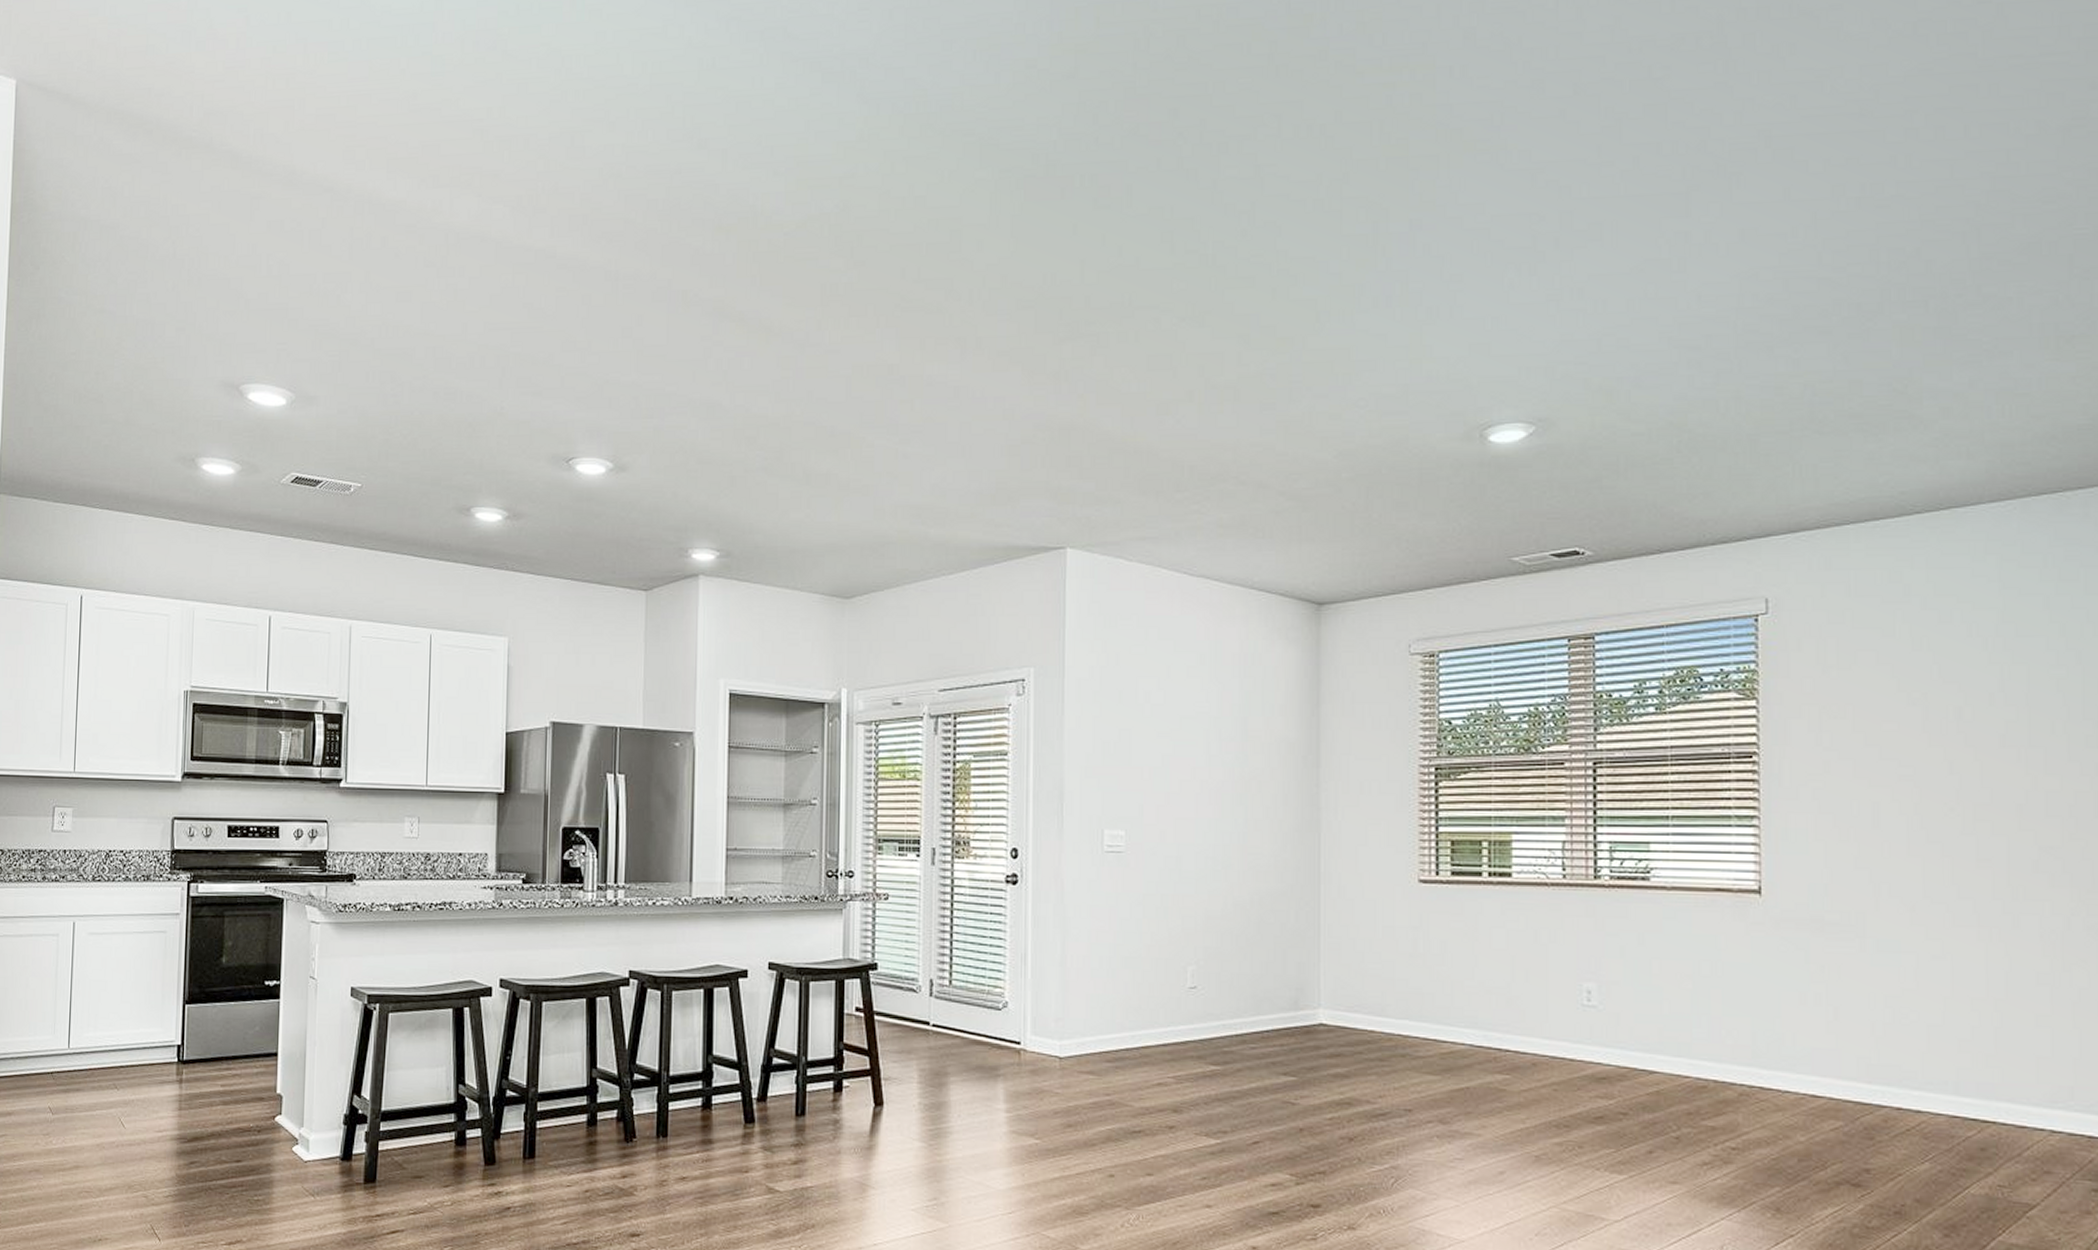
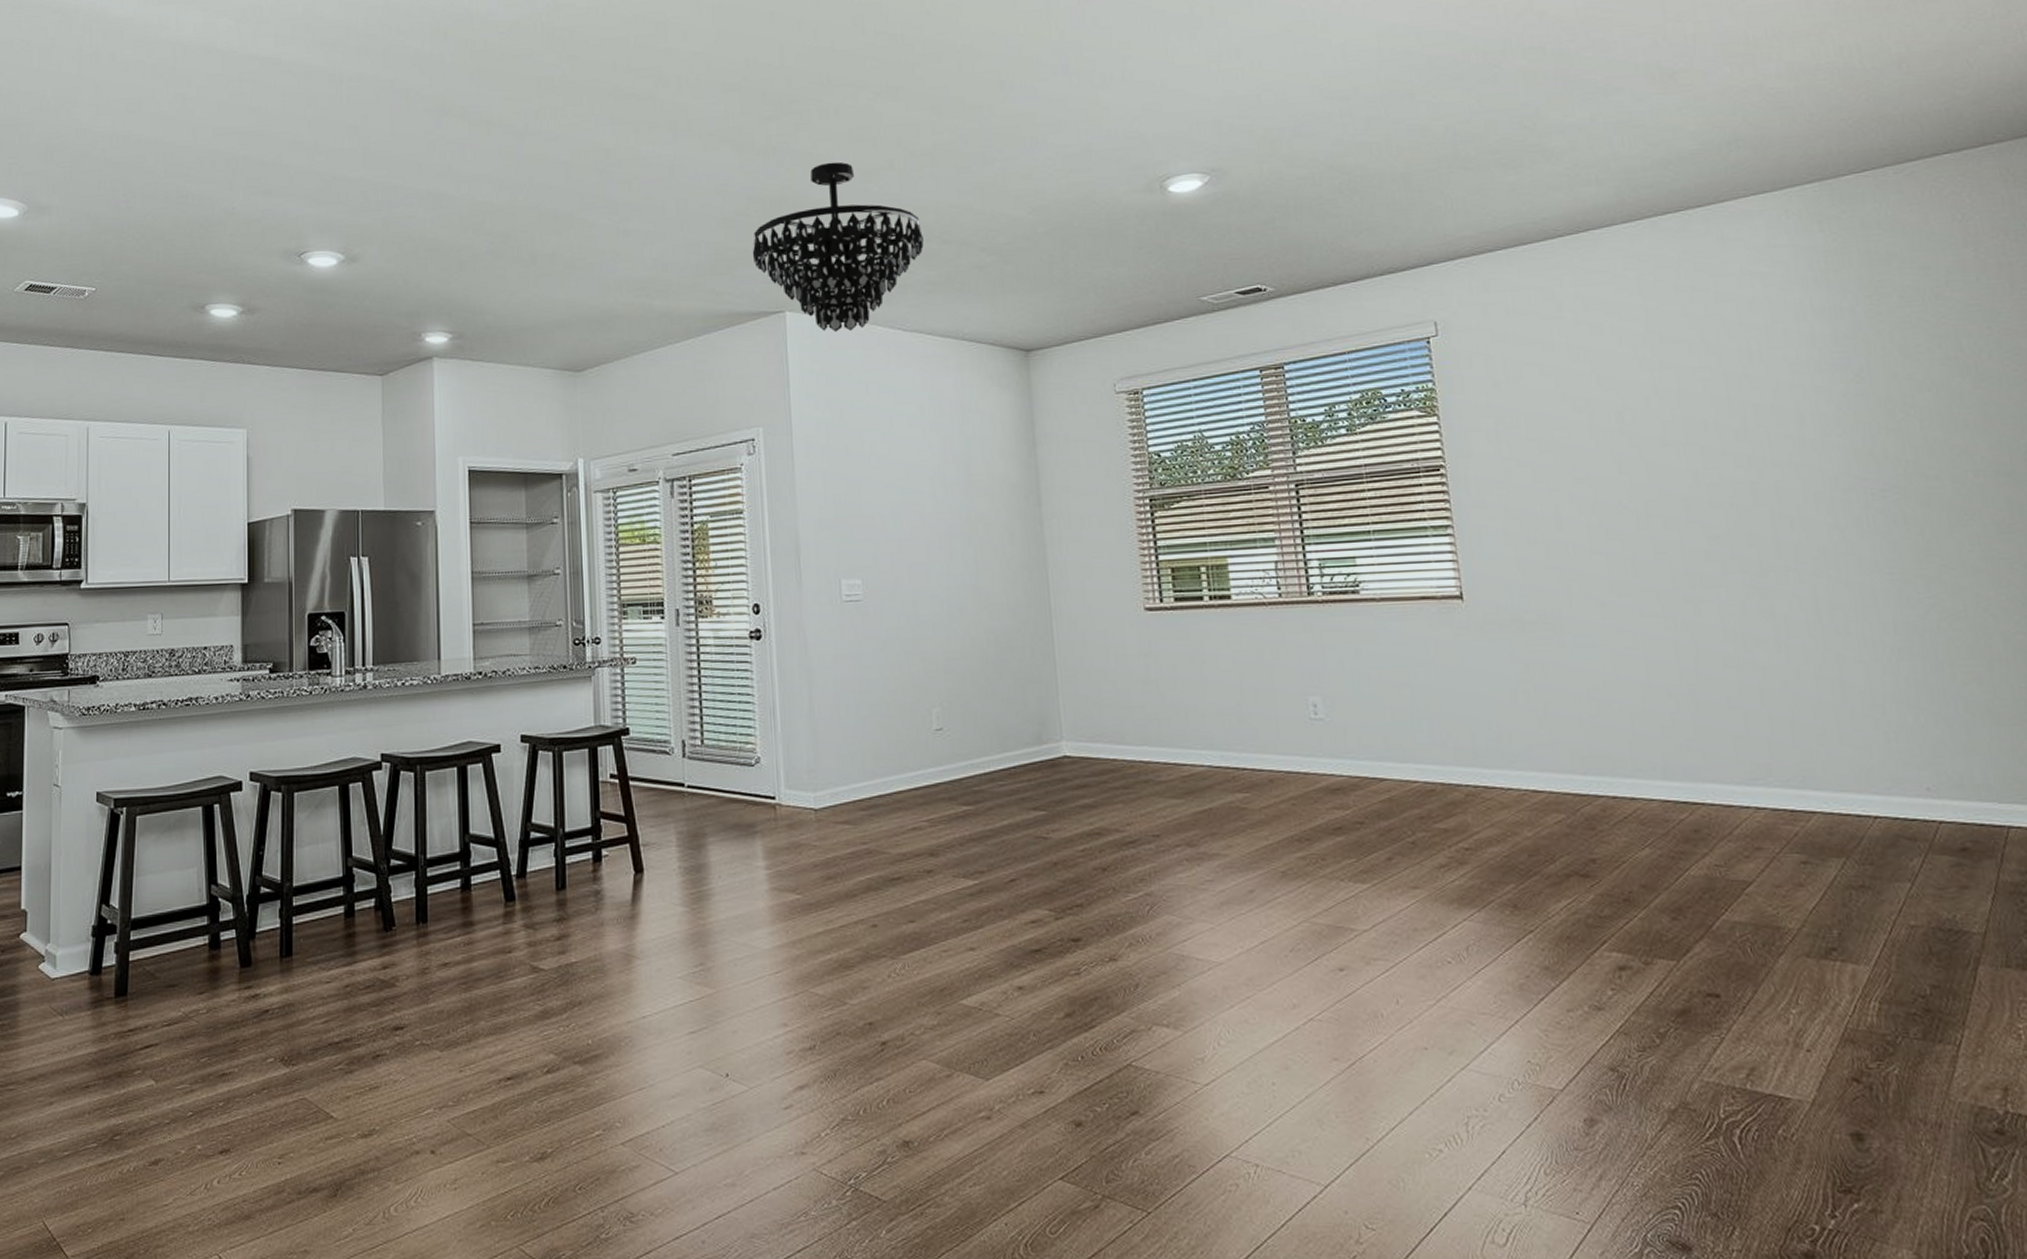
chandelier: none [1036,390,1218,572] -> present [752,161,924,332]

